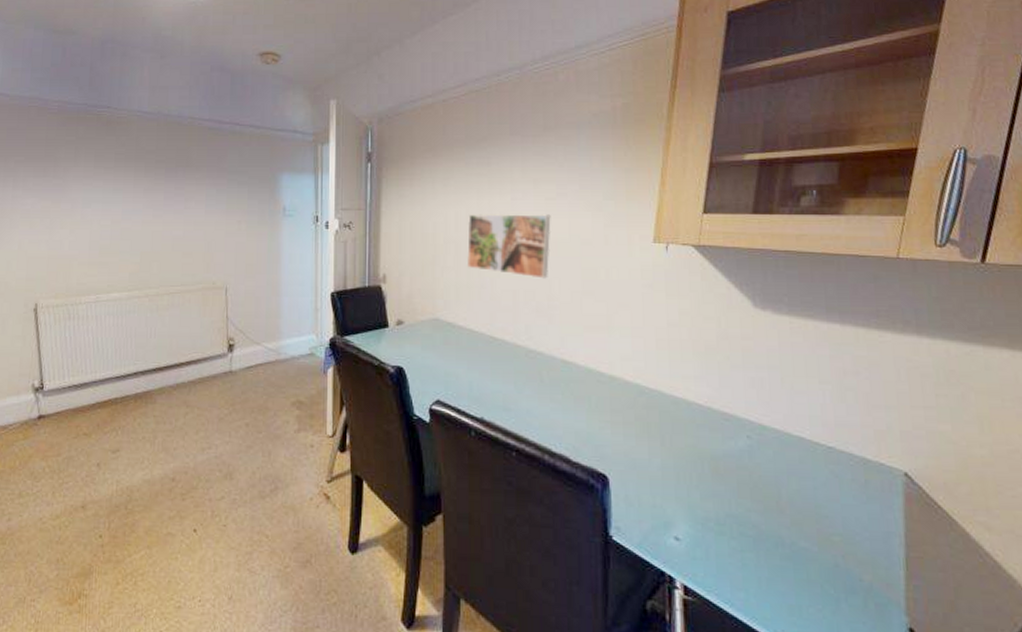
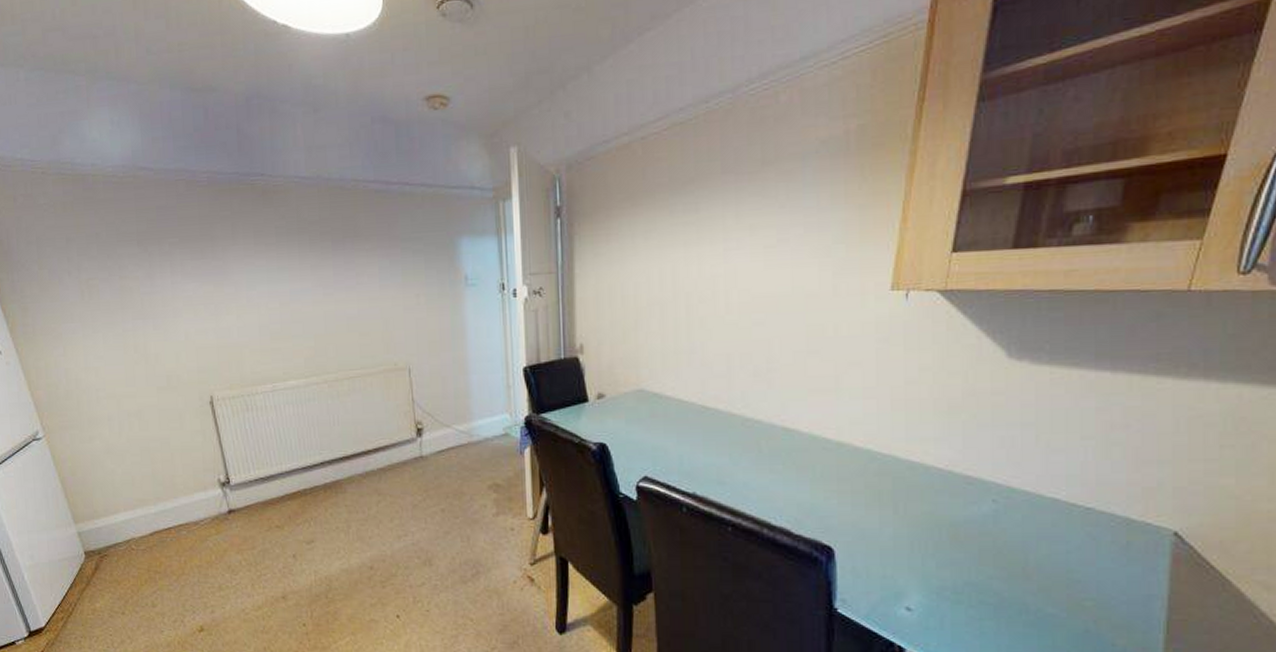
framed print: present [467,214,551,279] -> none [673,265,771,339]

